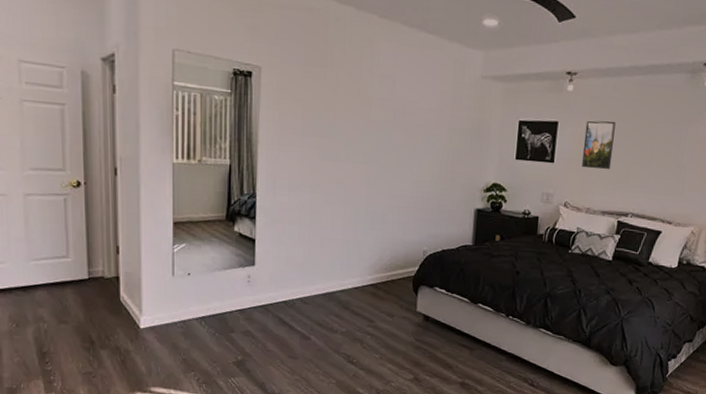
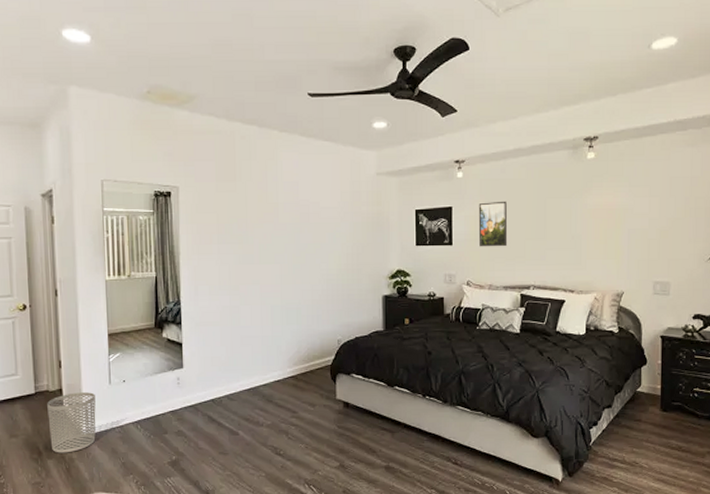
waste bin: none [102,281,156,345] -> present [47,392,96,453]

